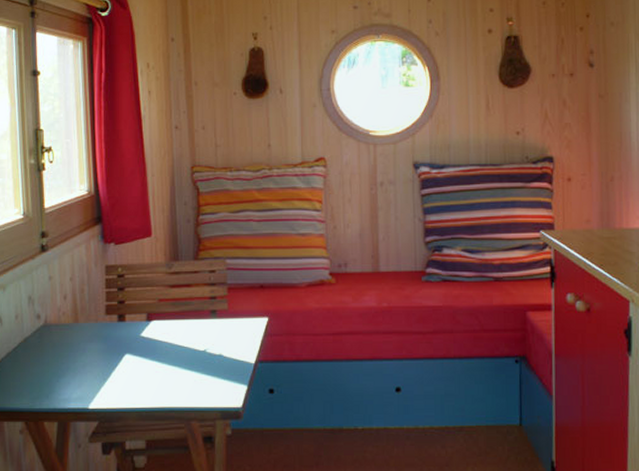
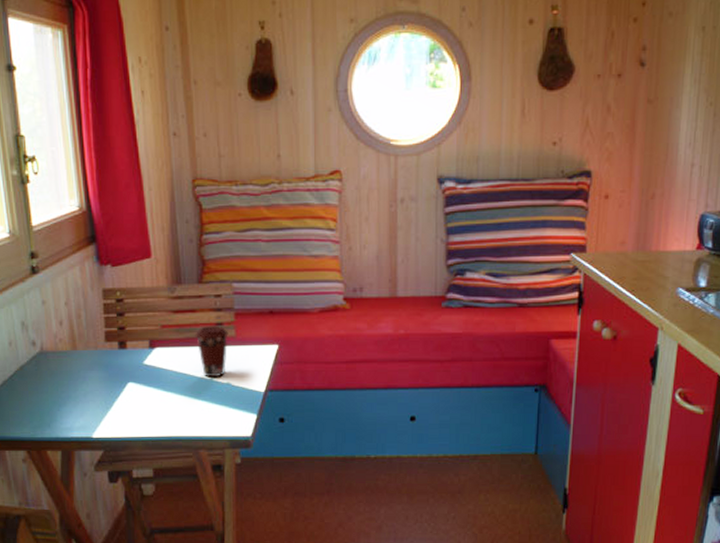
coffee cup: none [190,298,221,349] -> present [195,325,228,378]

